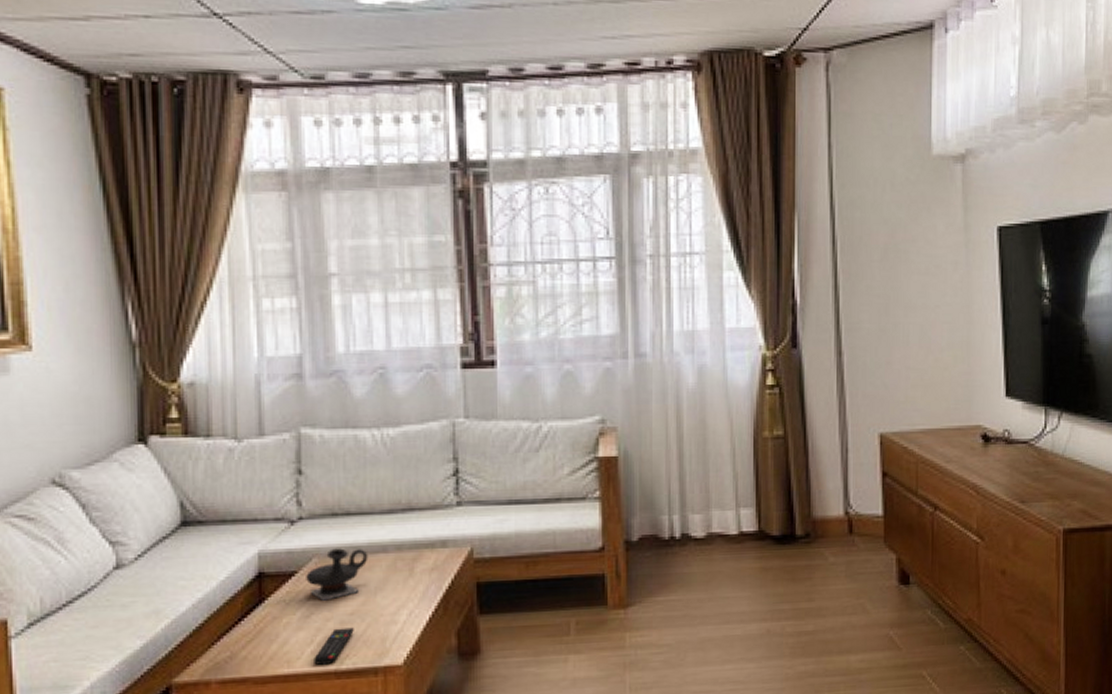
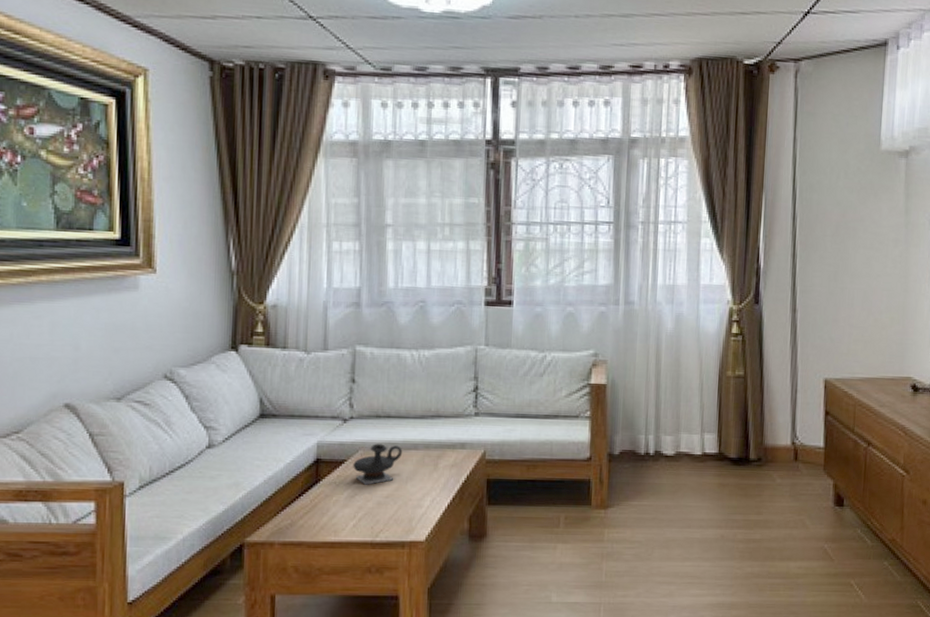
remote control: present [312,627,354,666] -> none [354,508,388,537]

